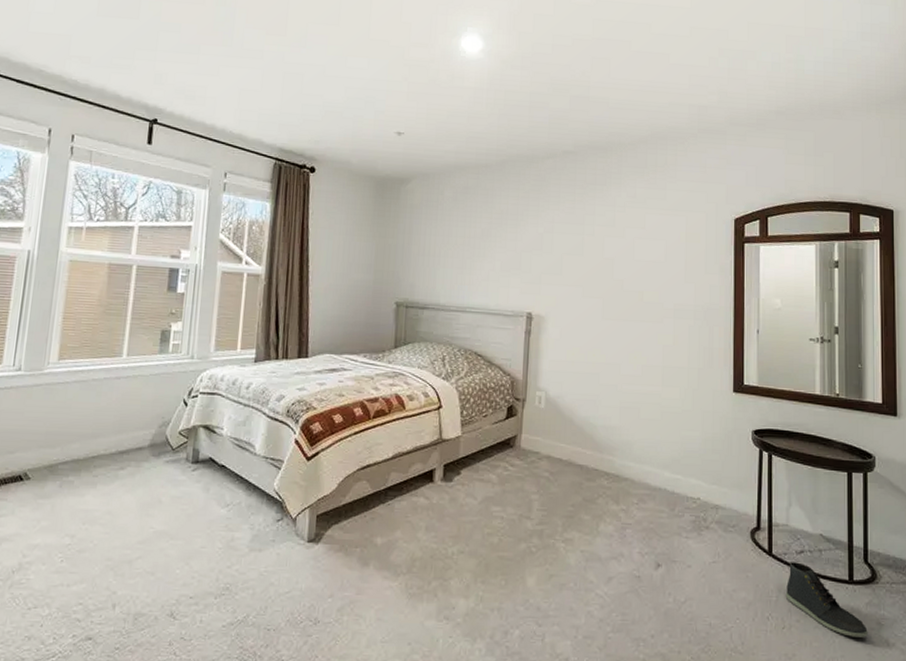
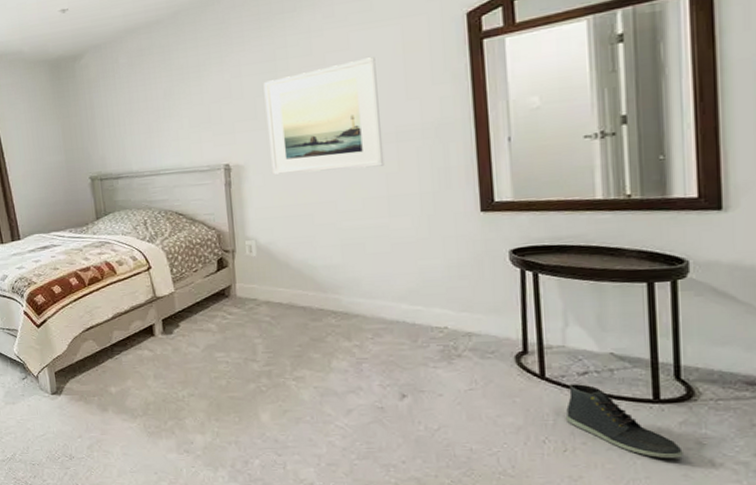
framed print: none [569,239,664,338] -> present [263,57,385,175]

